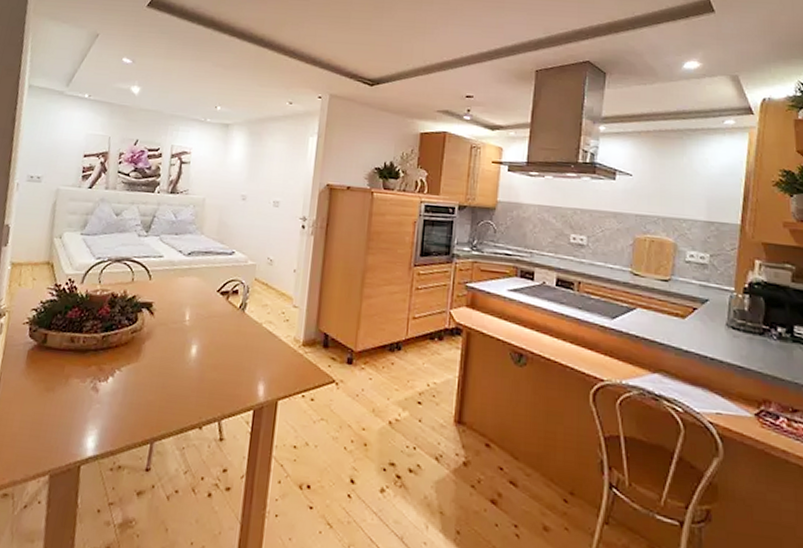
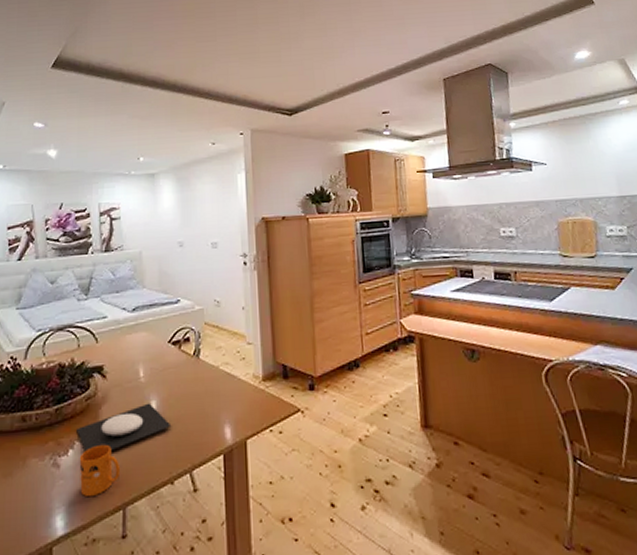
mug: none [113,377,155,426] -> present [79,444,121,497]
plate: none [118,346,209,385] -> present [76,403,172,452]

